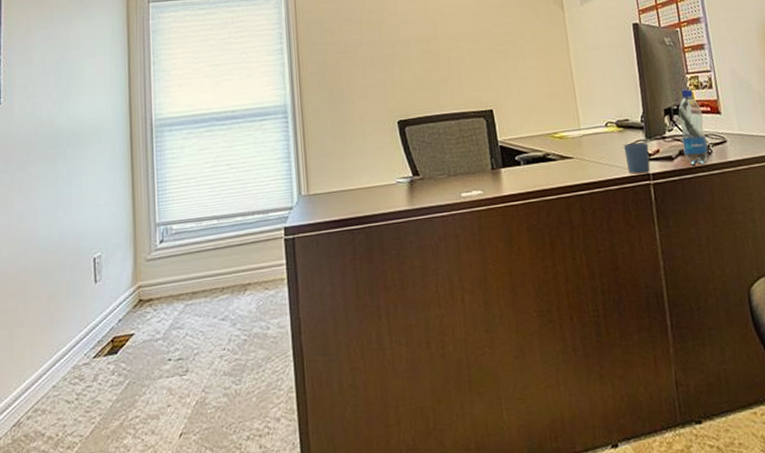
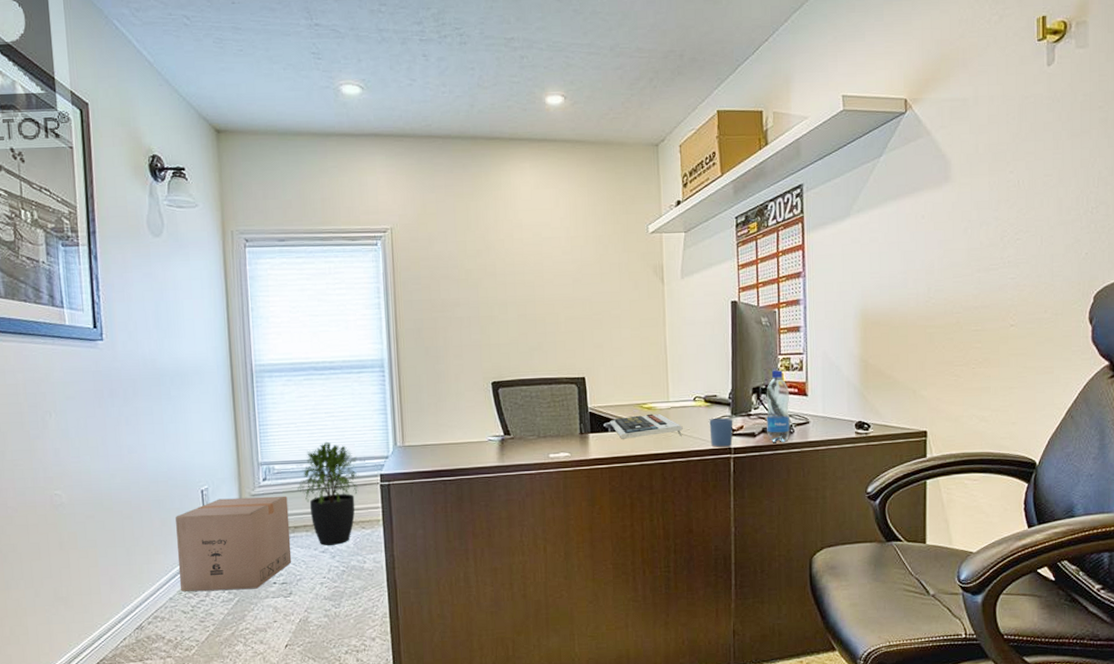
cardboard box: none [64,258,189,377] -> present [175,495,292,592]
potted plant: none [196,195,262,312] -> present [297,441,359,546]
computer keyboard: none [521,142,598,172] -> present [610,413,683,439]

